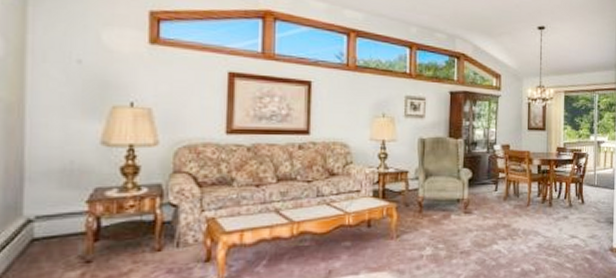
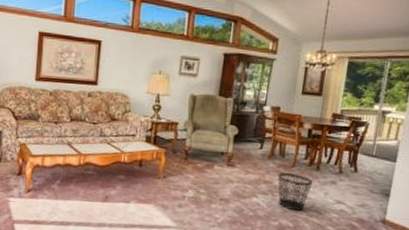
wastebasket: none [515,213,547,253] -> present [277,172,313,211]

